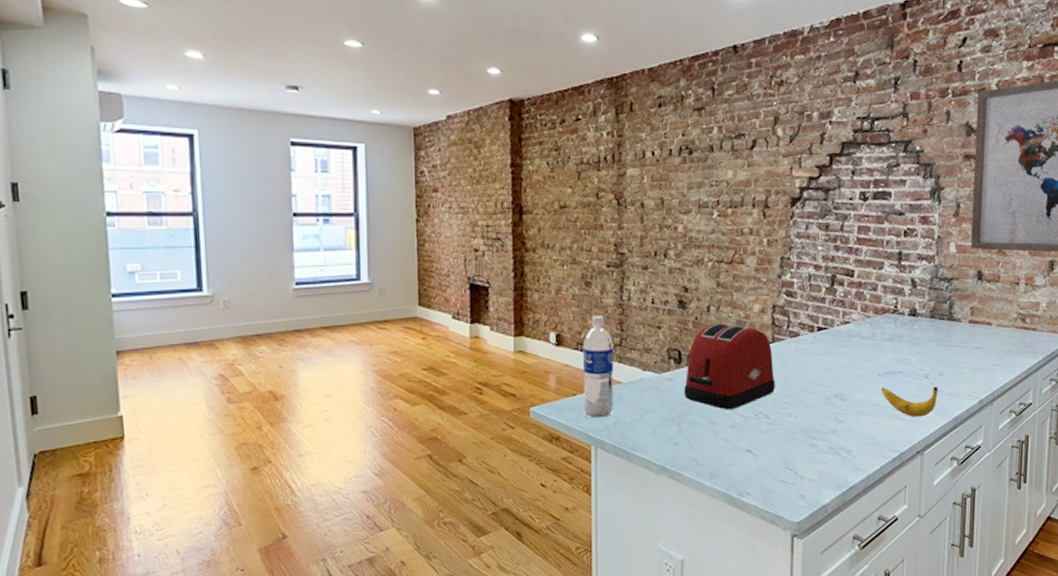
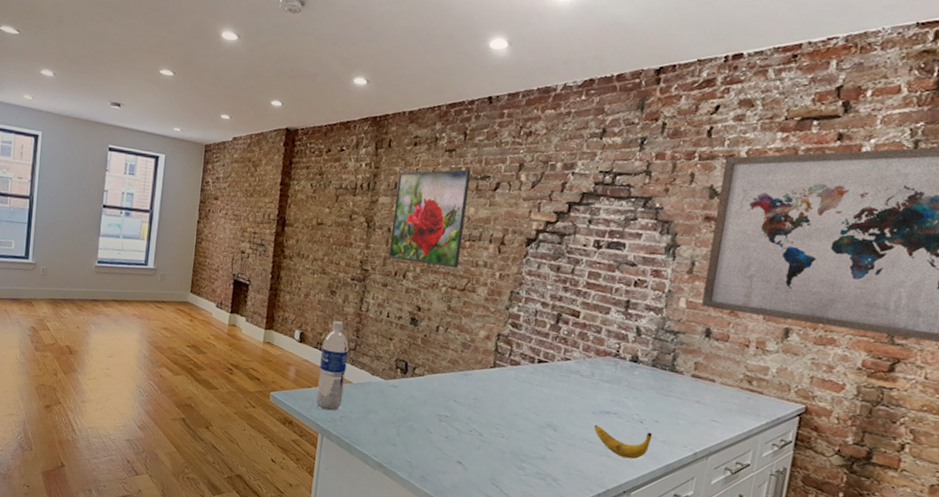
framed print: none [645,129,724,240] -> present [388,169,471,269]
toaster: present [684,323,775,410] -> none [406,342,493,423]

